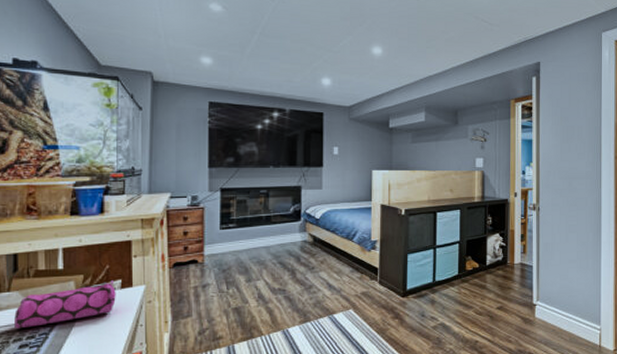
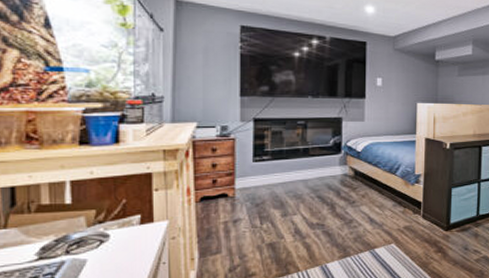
pencil case: present [14,280,116,329] -> none [13,215,134,269]

